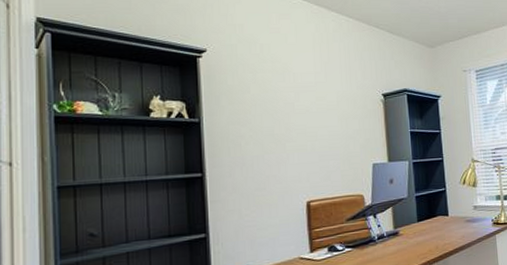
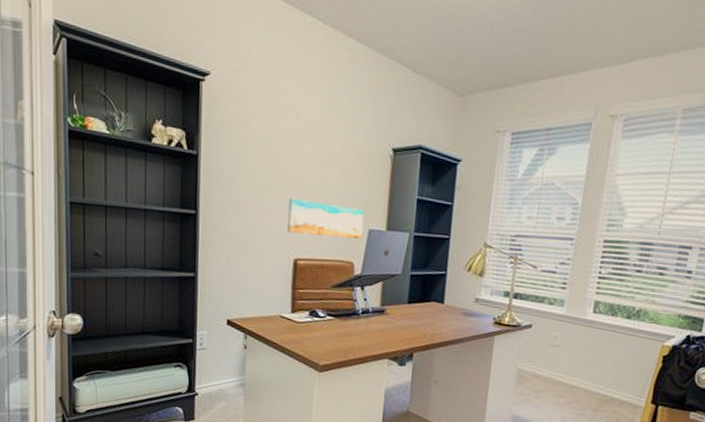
wall art: none [296,147,368,179] -> present [287,198,365,239]

